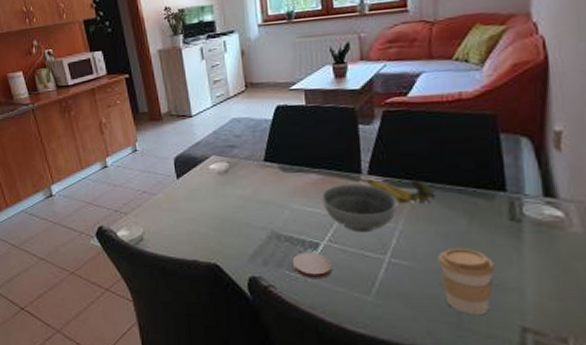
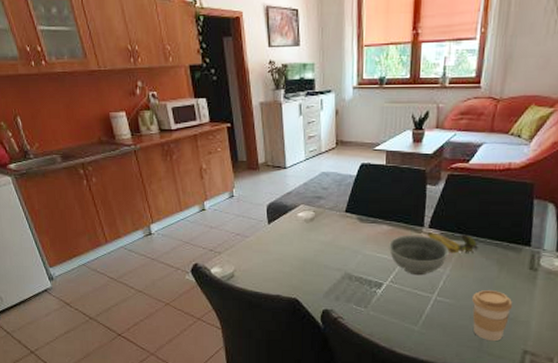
coaster: present [292,252,333,280] -> none [359,290,392,313]

